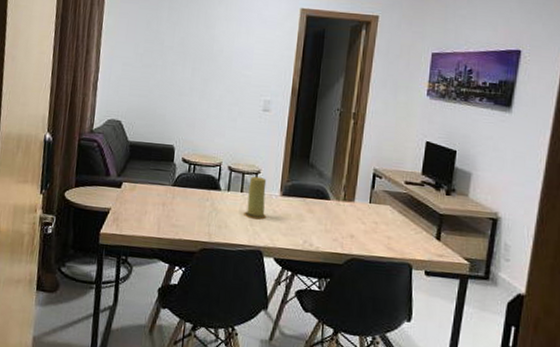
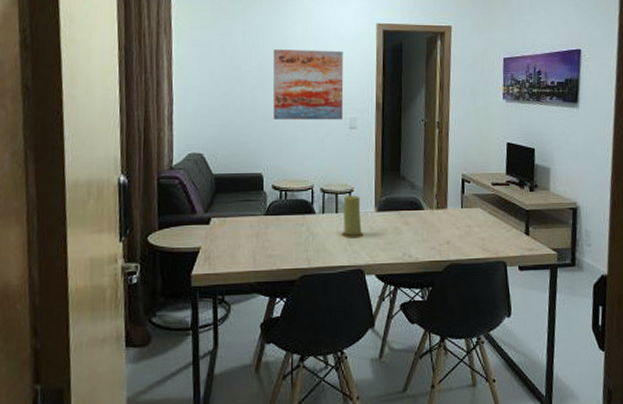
wall art: none [190,27,264,102] -> present [273,49,344,120]

